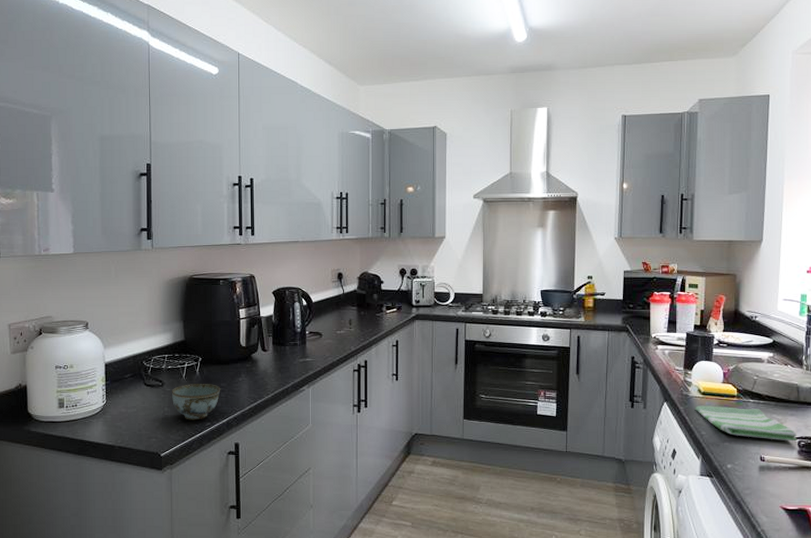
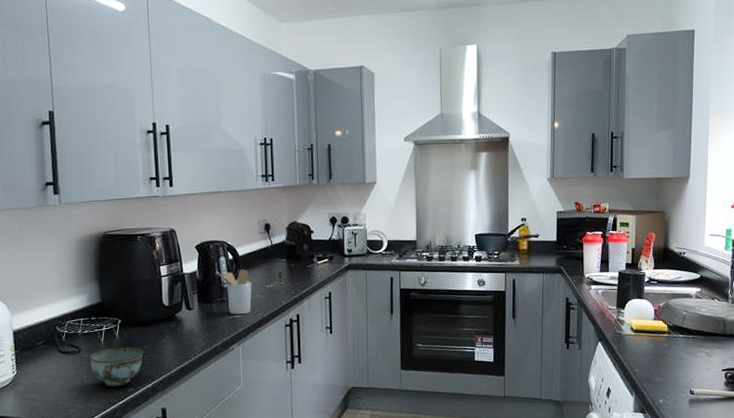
utensil holder: none [290,315,324,358] -> present [216,269,252,315]
dish towel: present [694,405,798,442] -> none [627,343,724,374]

